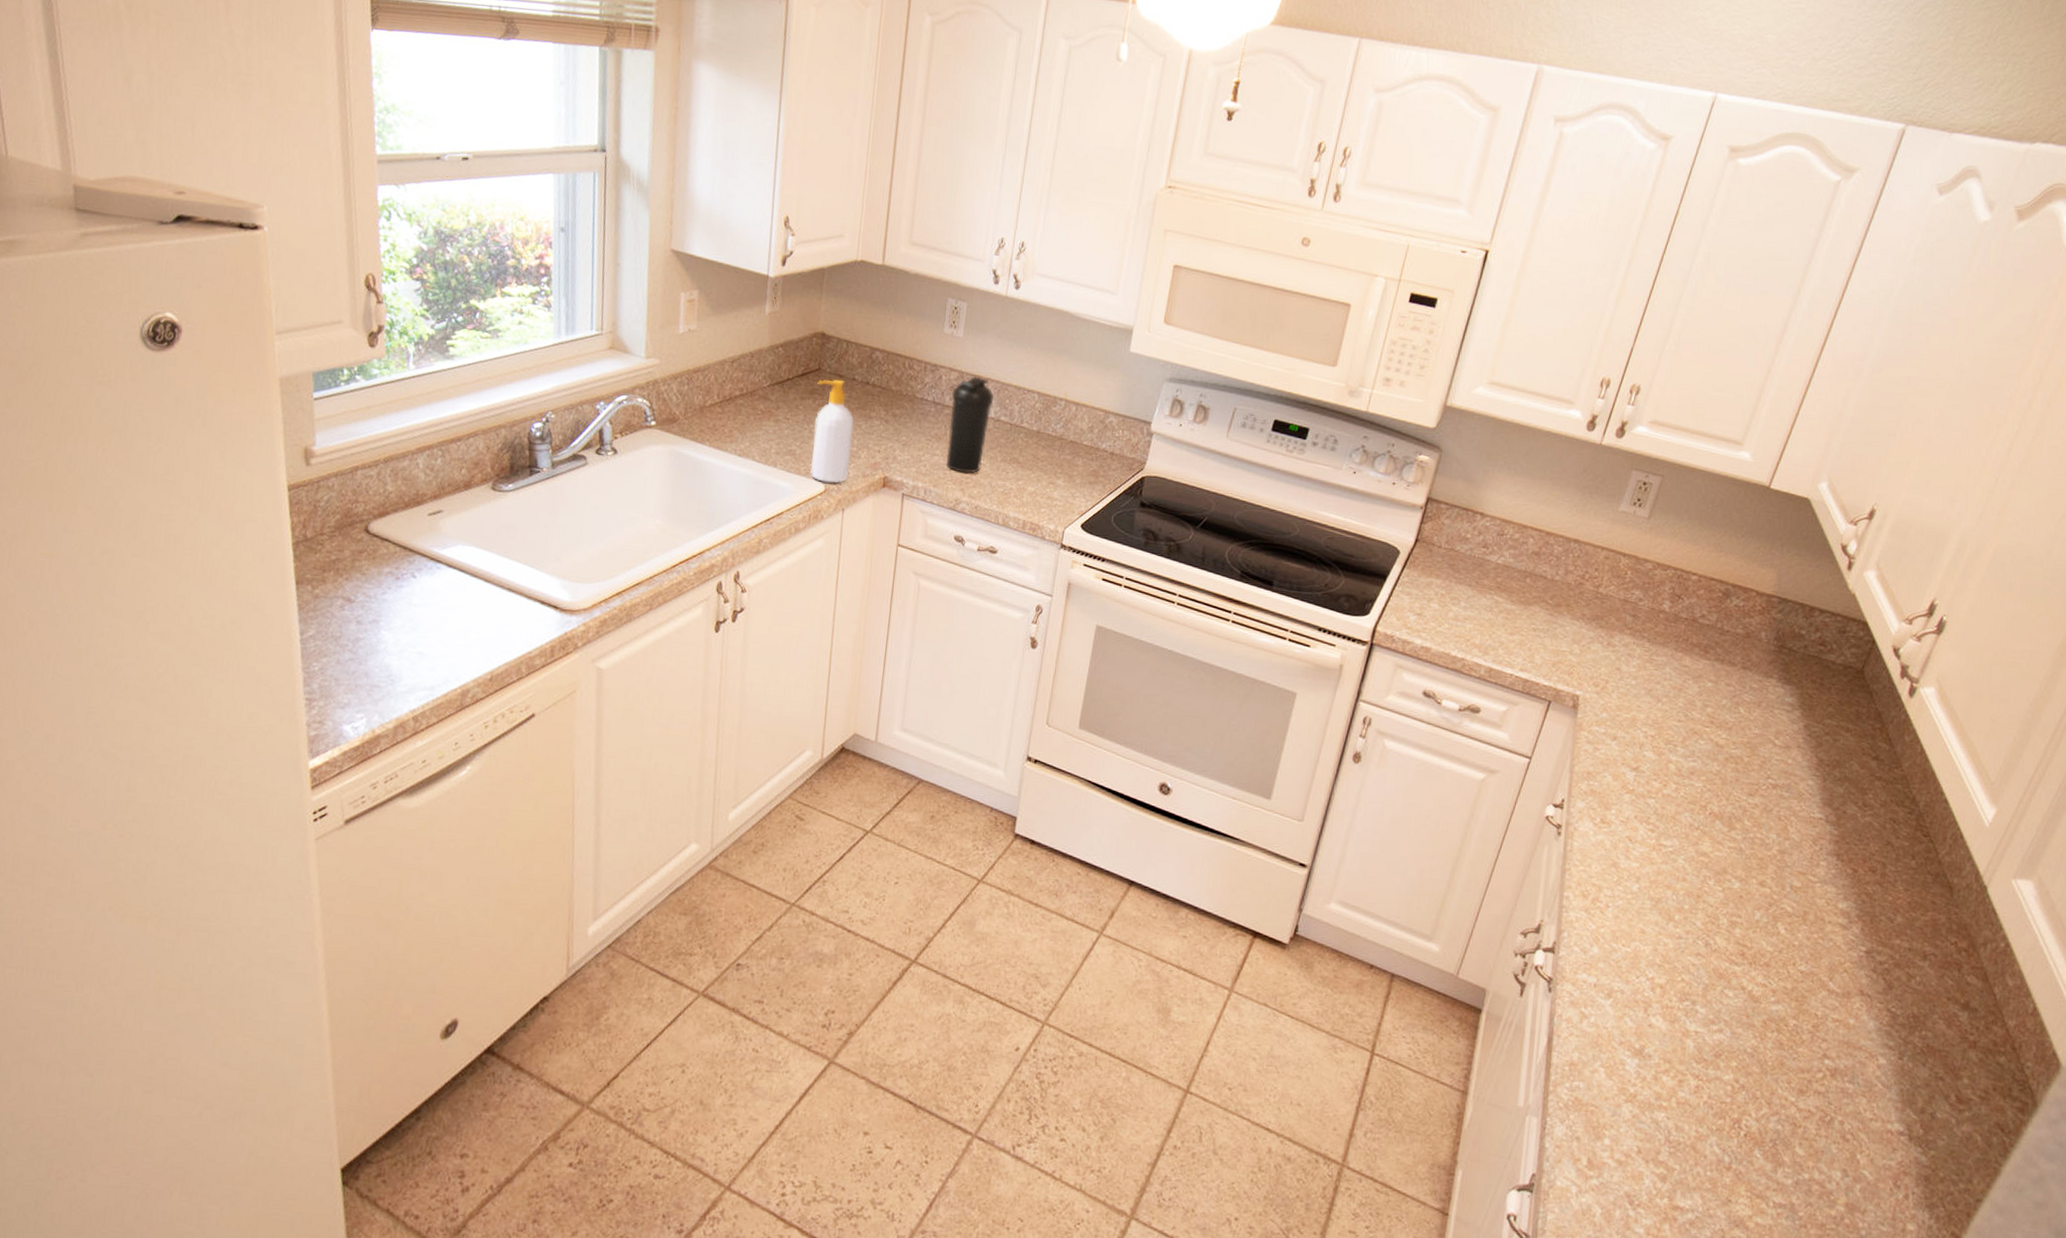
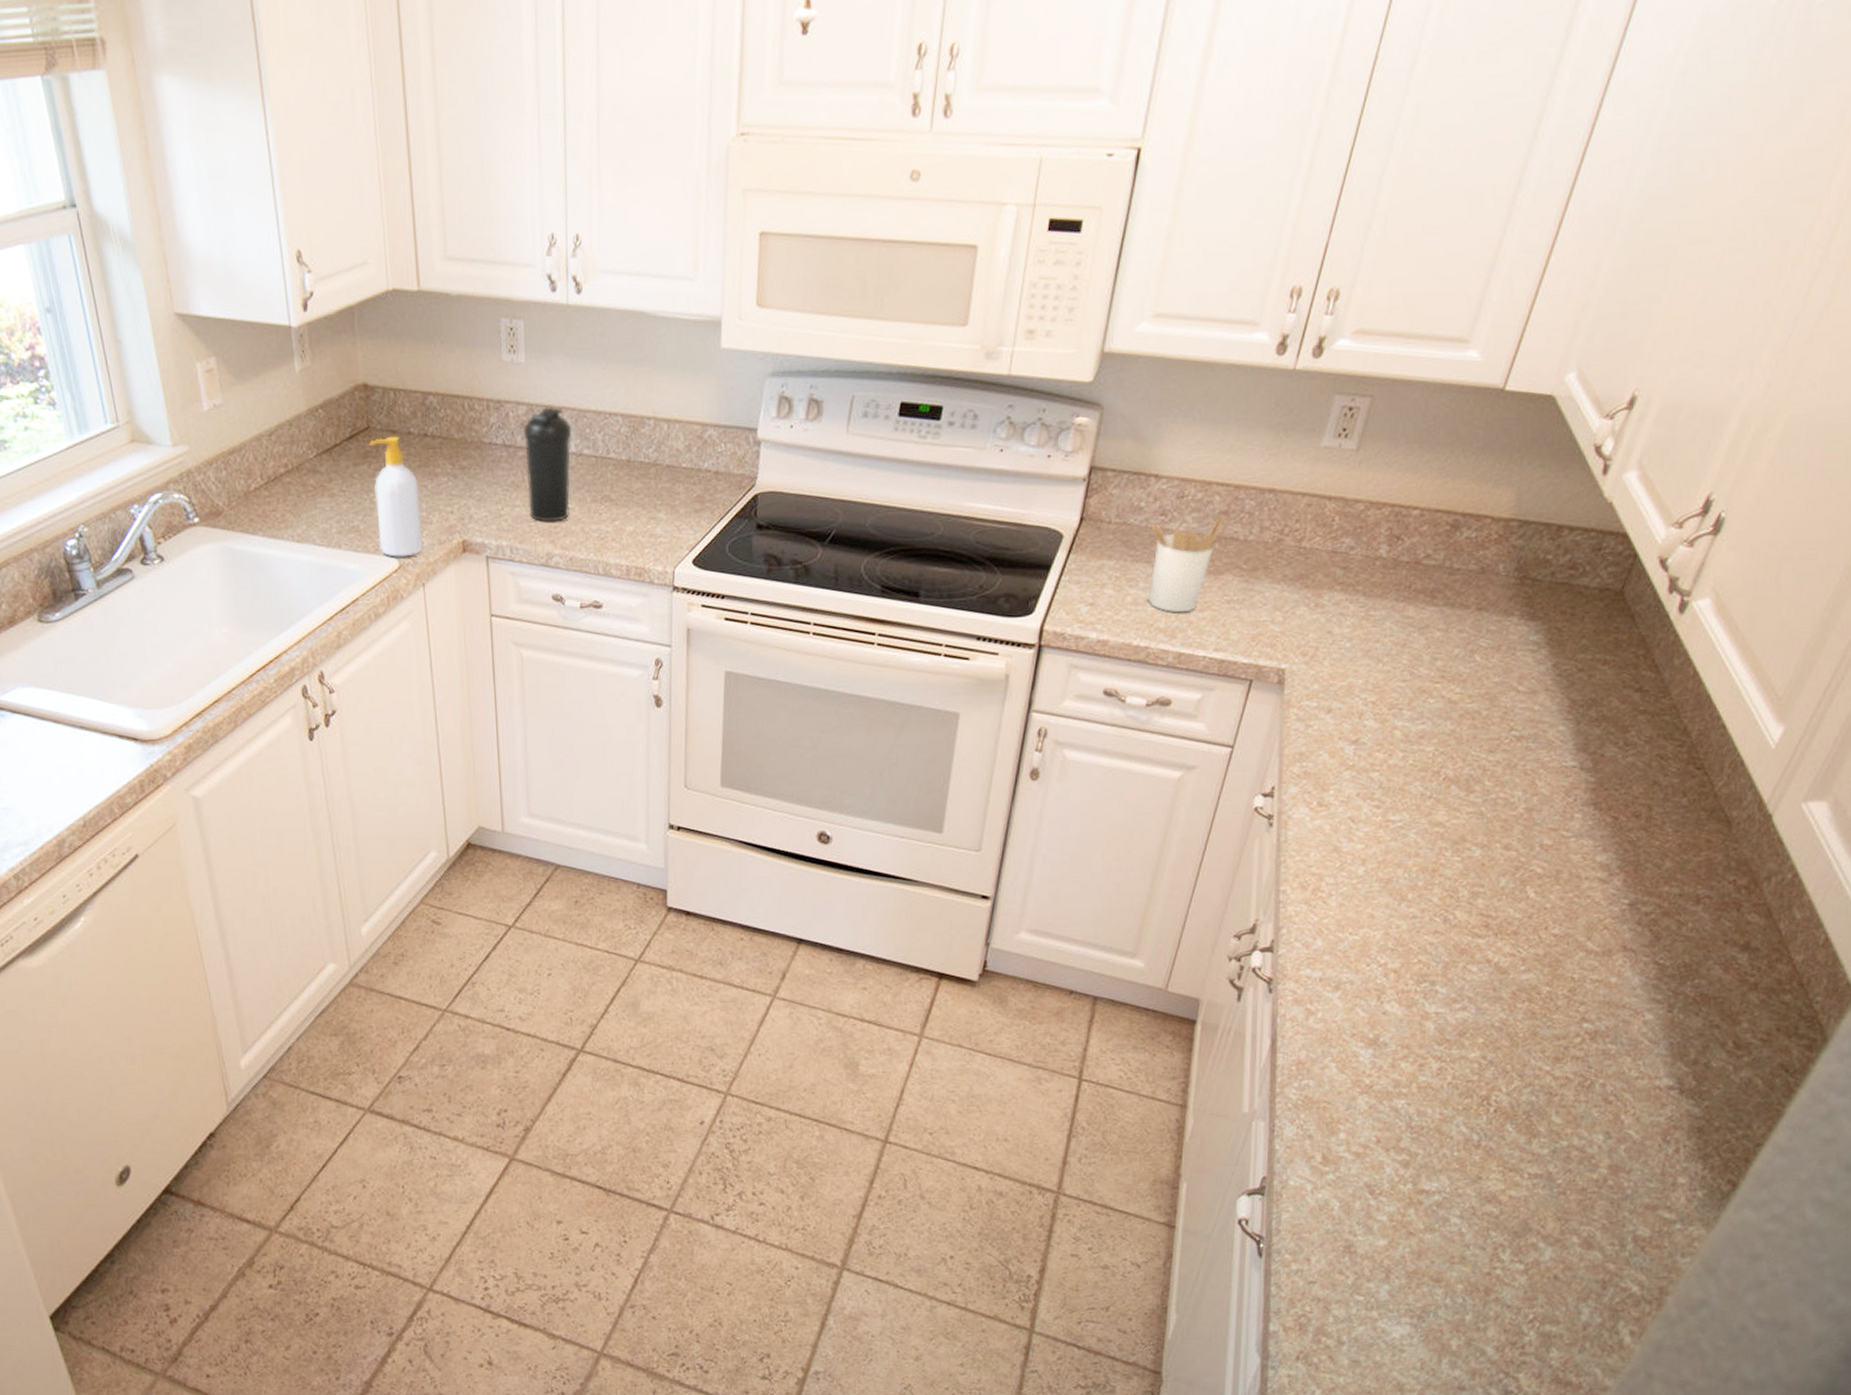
utensil holder: none [1468,554,1537,634] -> present [1149,515,1225,613]

